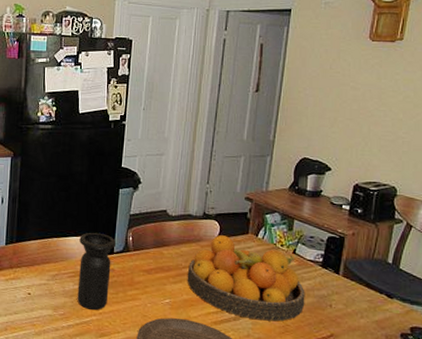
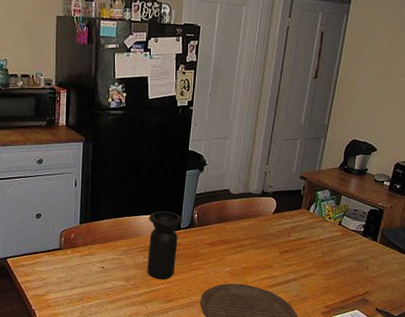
fruit bowl: present [187,235,305,322] -> none [245,211,347,283]

